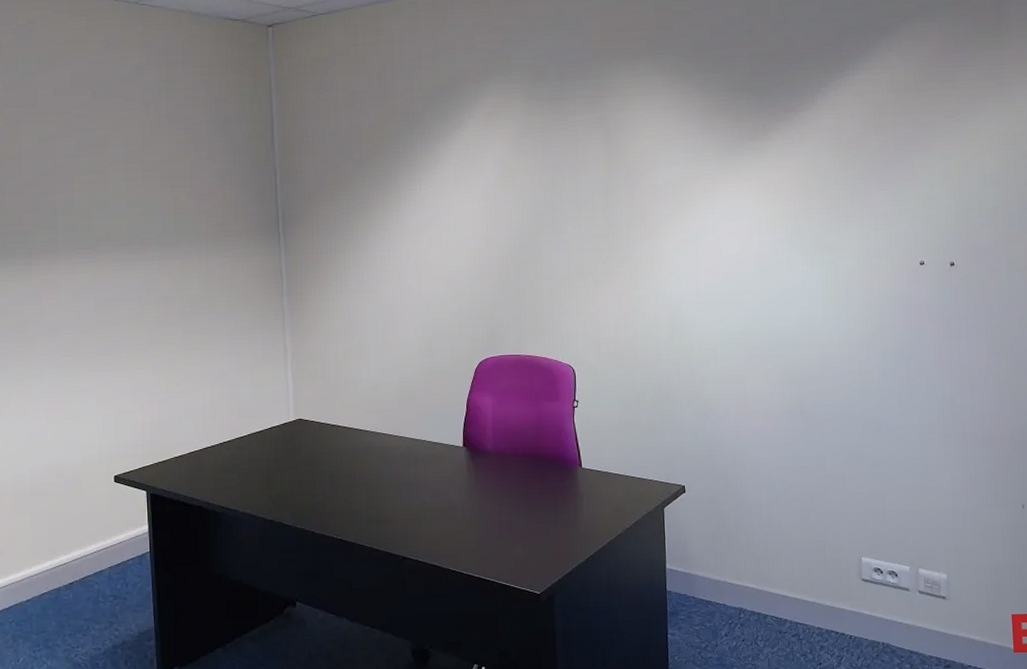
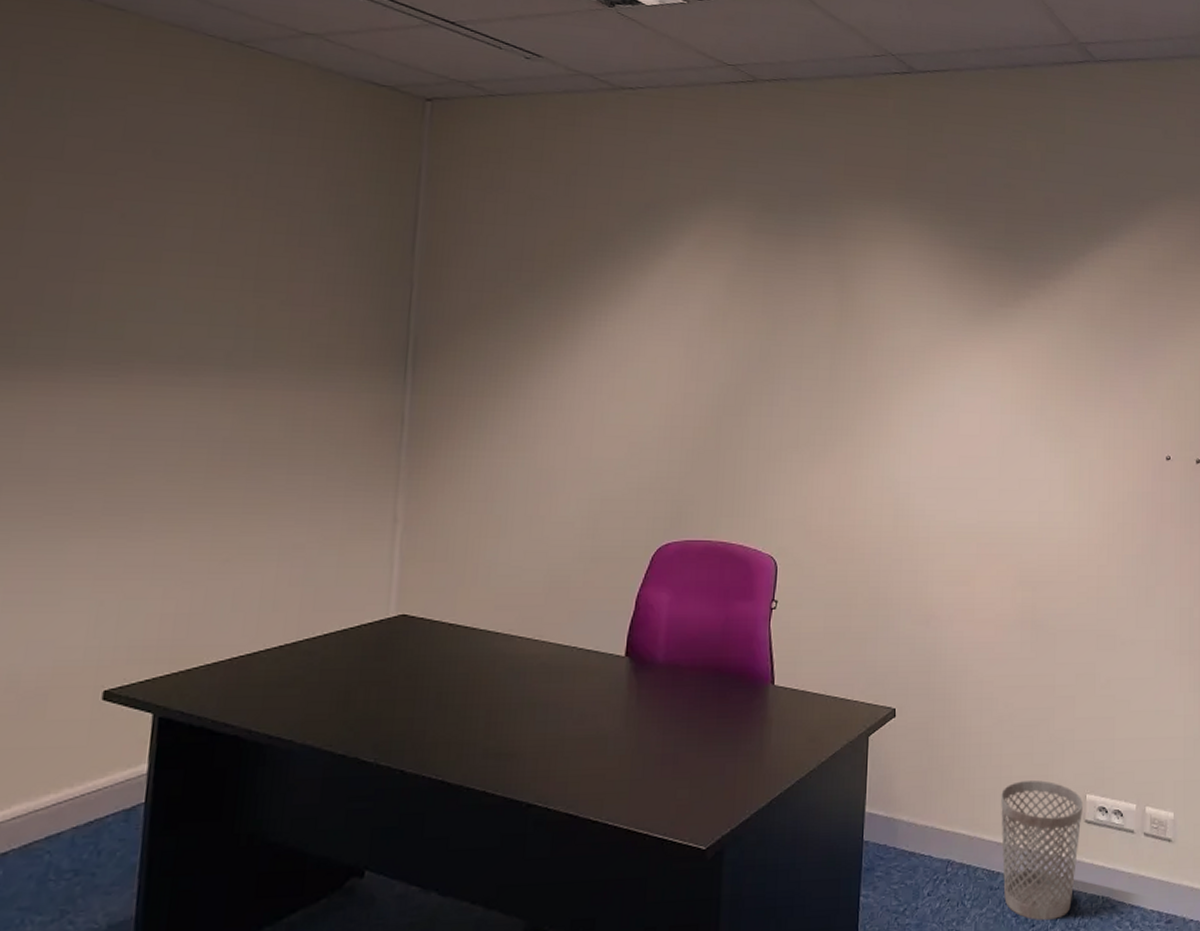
wastebasket: none [783,545,860,661] -> present [1001,780,1084,921]

